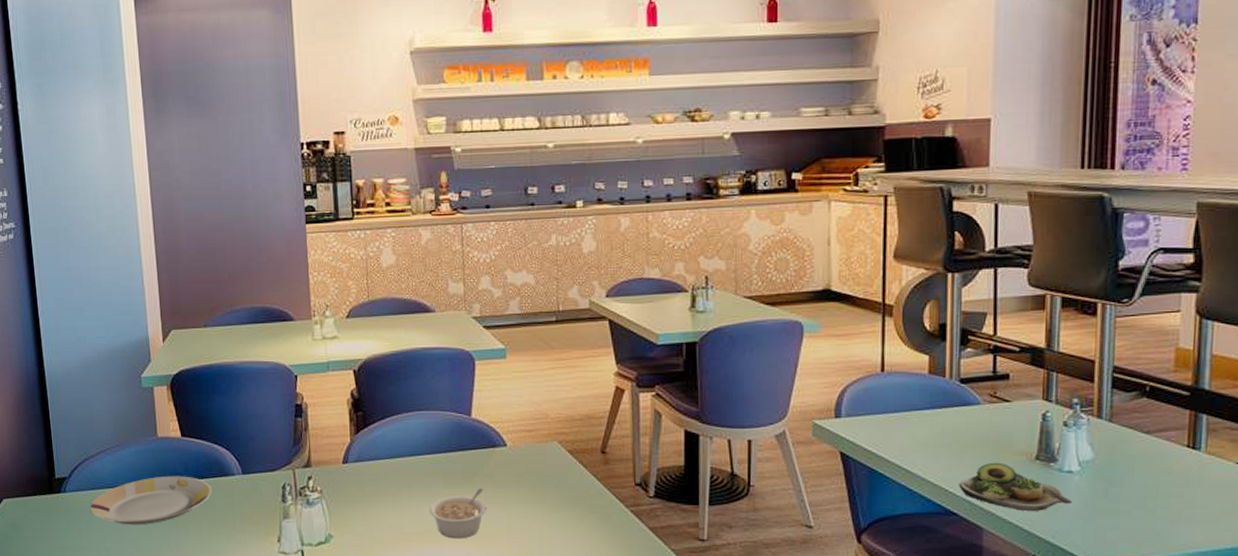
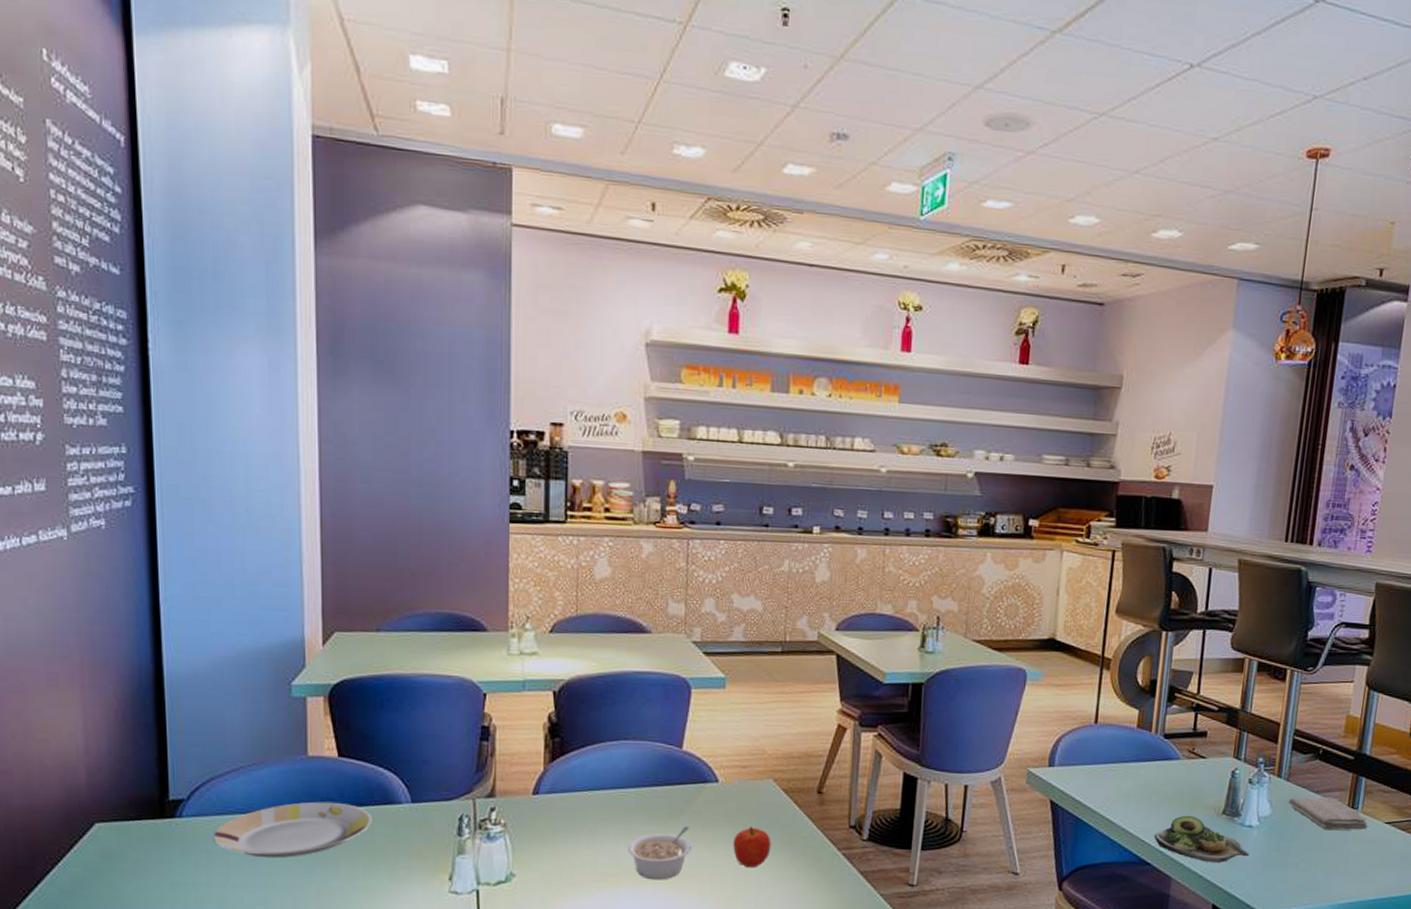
fruit: none [525,486,561,526] -> present [733,826,771,868]
washcloth: none [1113,437,1216,474] -> present [1288,797,1368,830]

